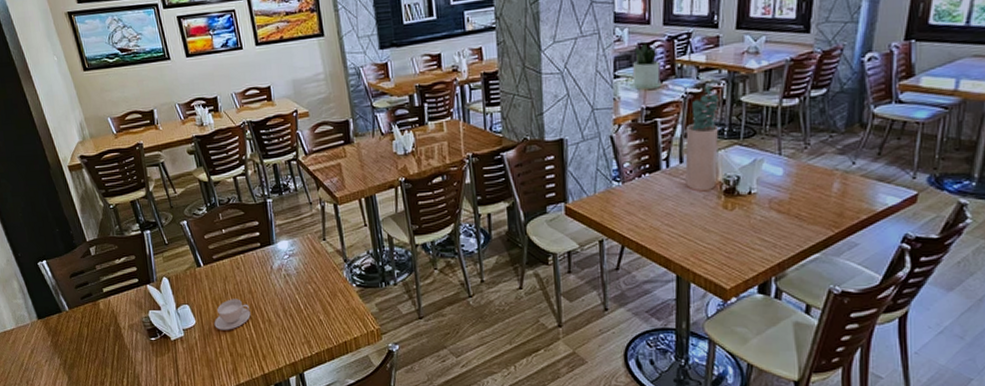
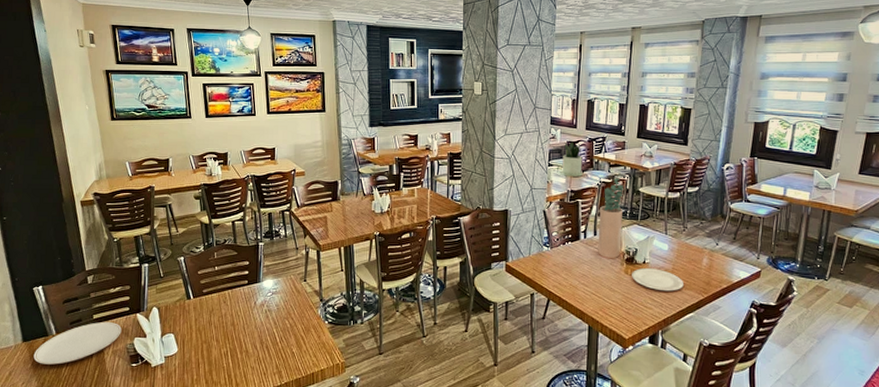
plate: none [51,295,135,341] -> present [33,322,122,365]
teacup: present [214,299,251,330] -> none [195,330,230,359]
plate: none [733,200,805,228] -> present [632,268,683,292]

